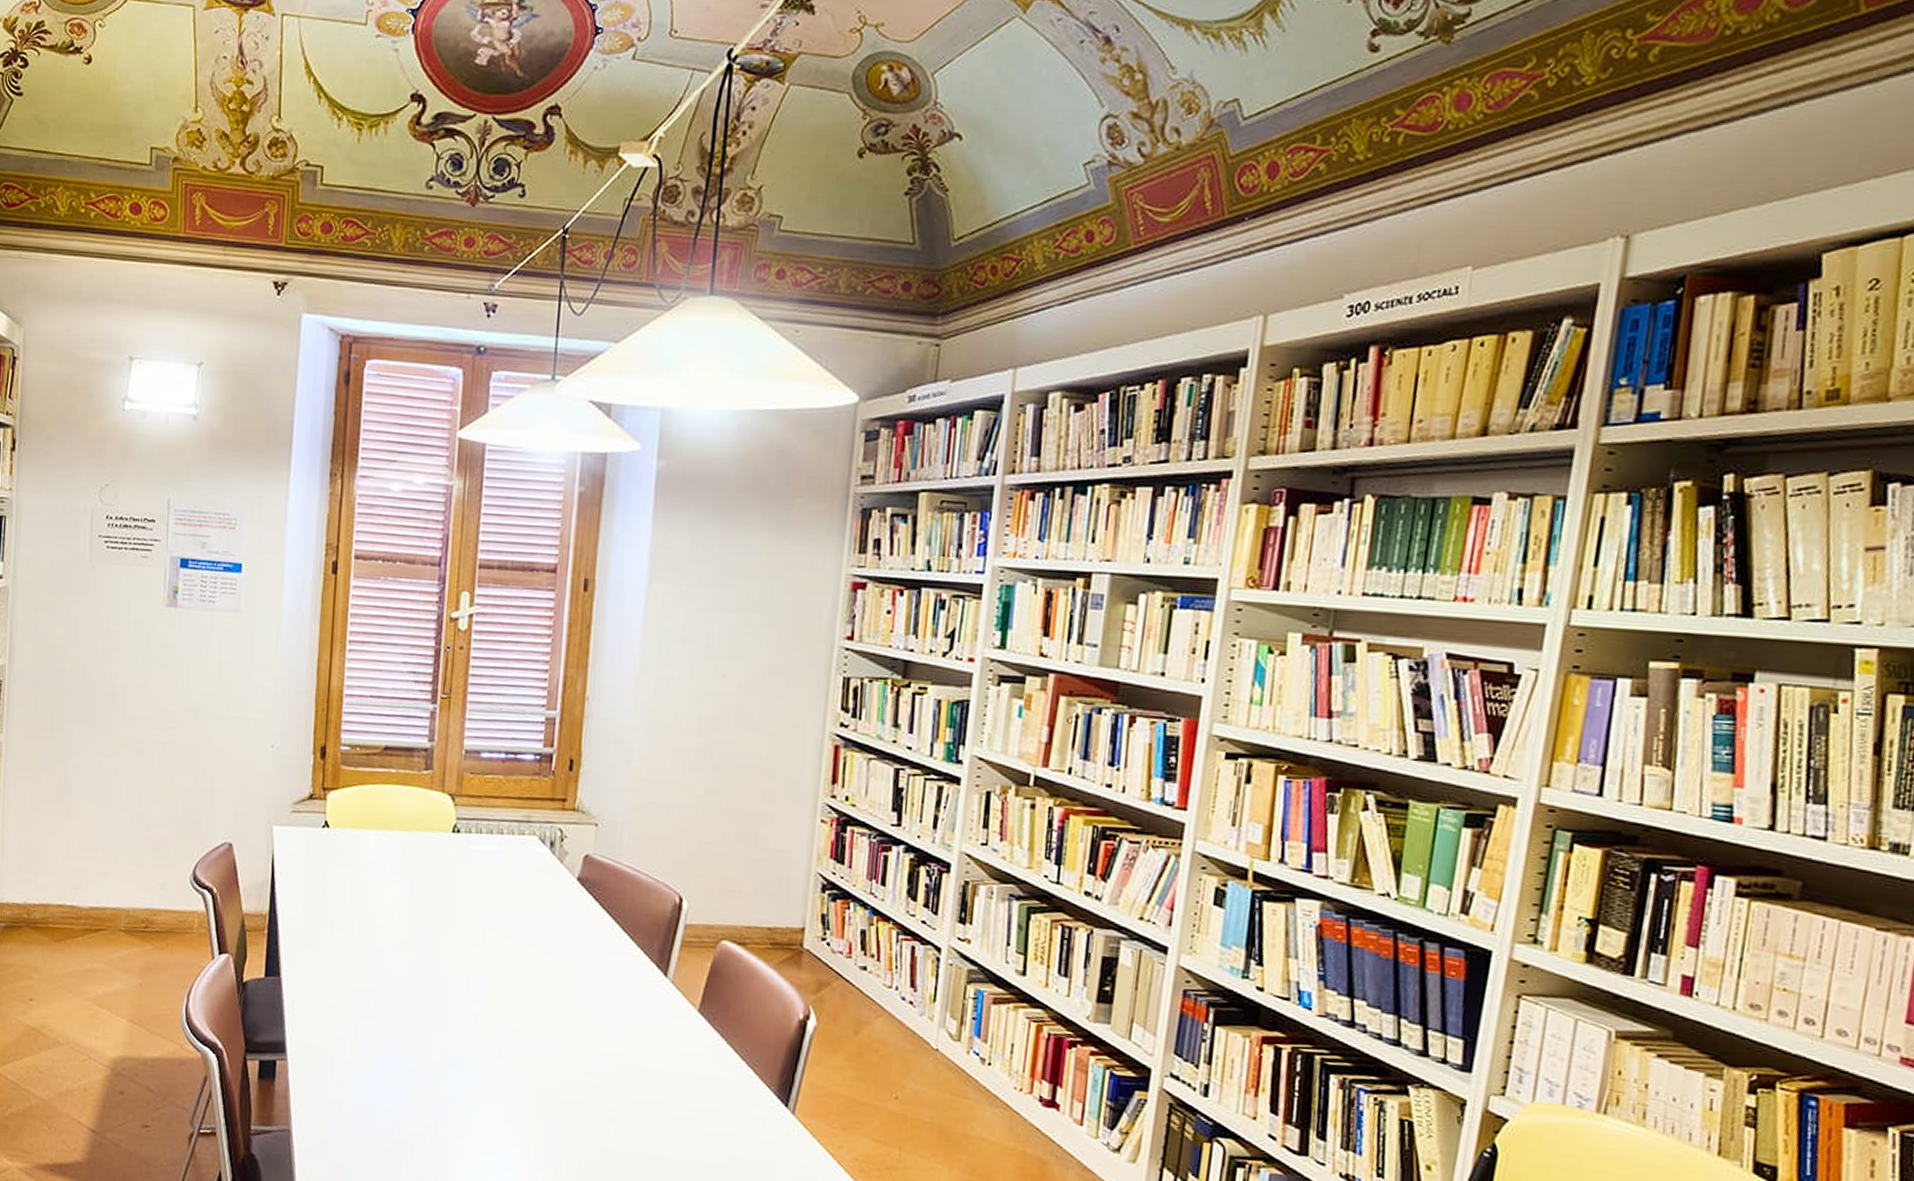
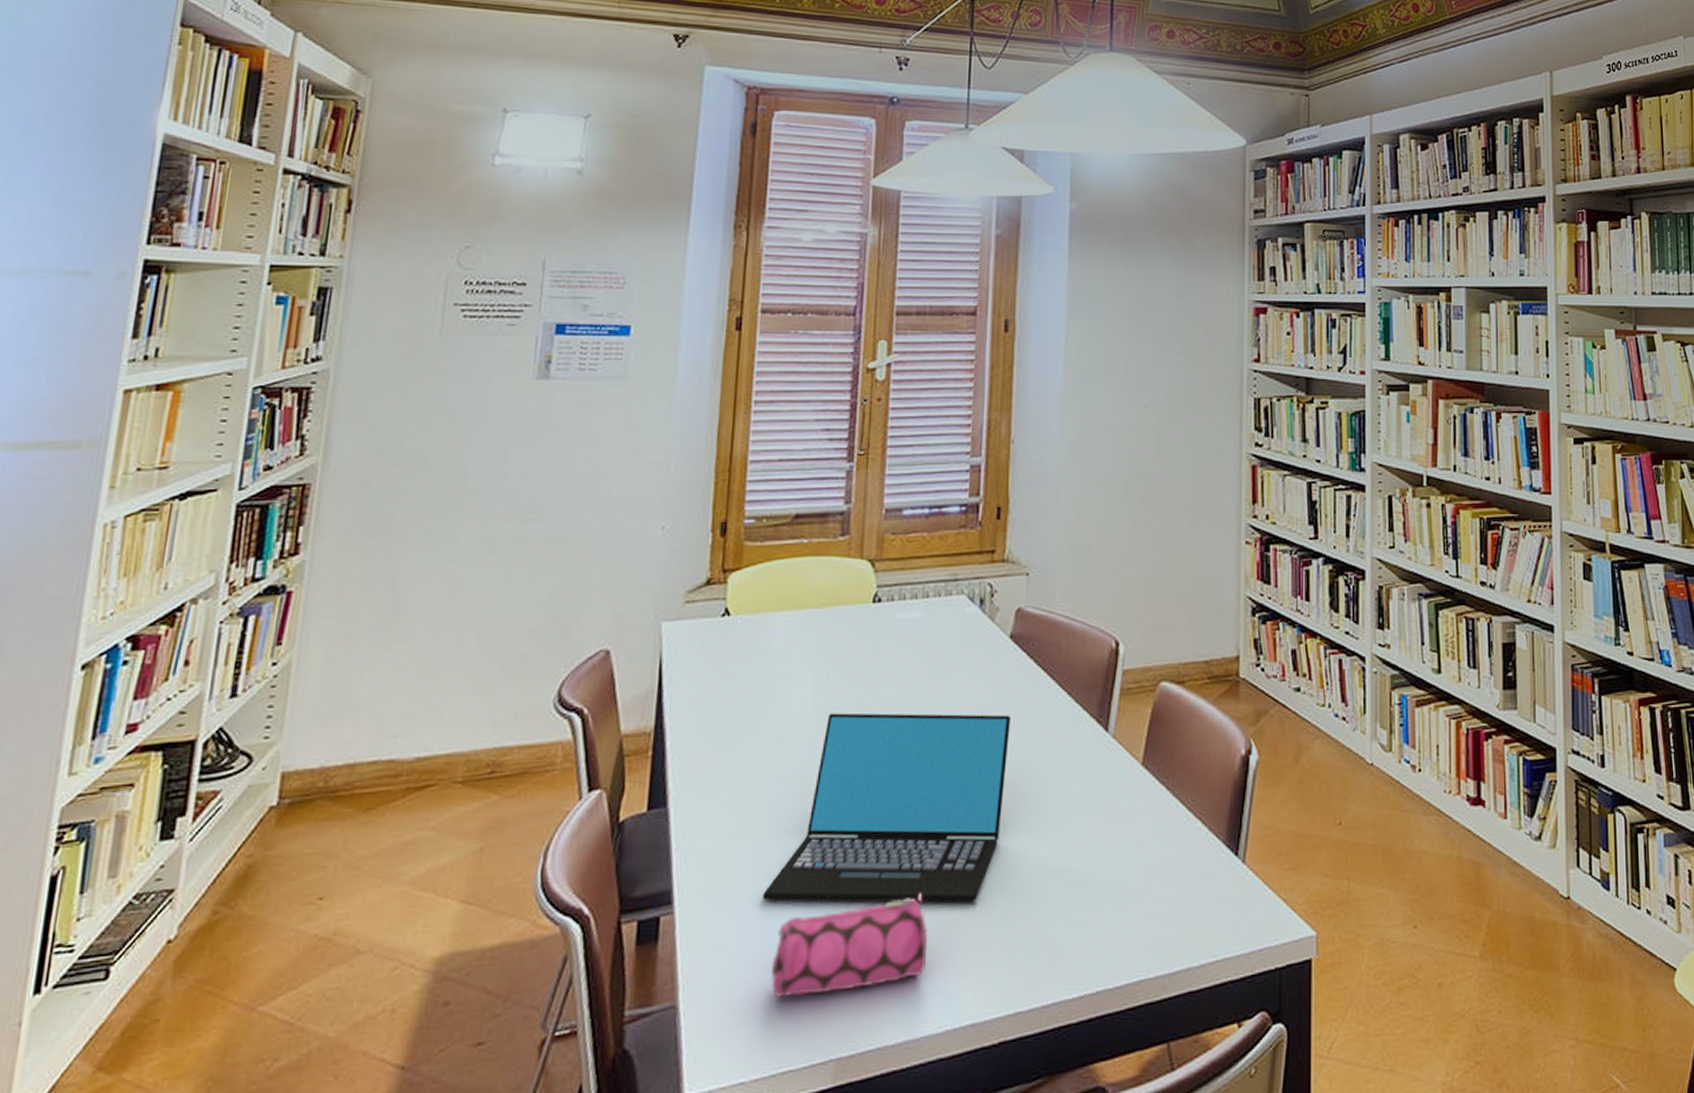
laptop: none [357,922,576,1099] -> present [762,713,1012,903]
pencil case: none [364,1082,495,1149] -> present [771,892,928,997]

